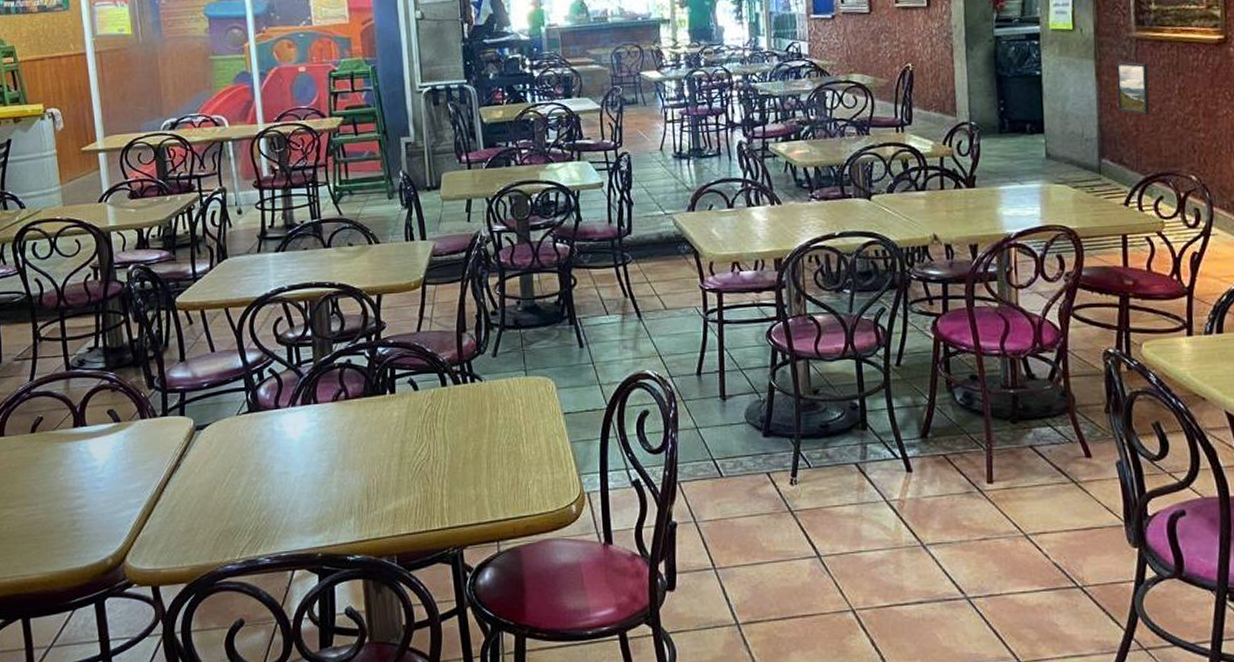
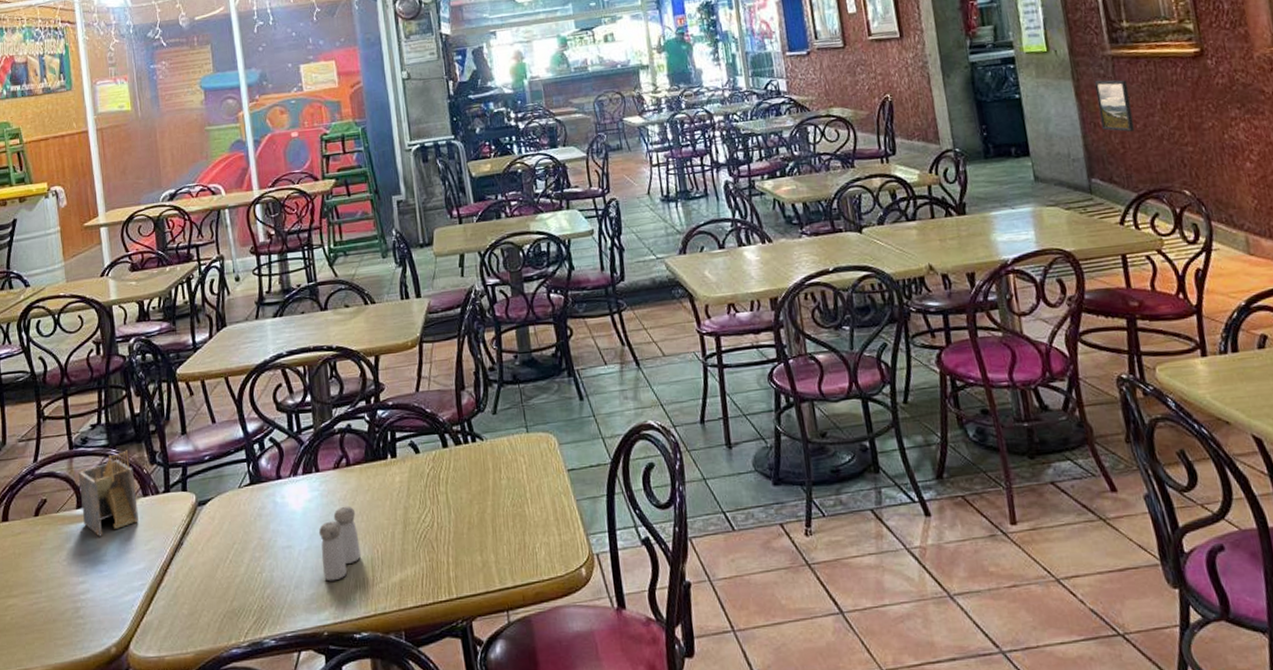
napkin holder: none [75,374,136,455] -> present [78,450,138,537]
salt and pepper shaker: none [316,437,356,507] -> present [319,506,361,581]

